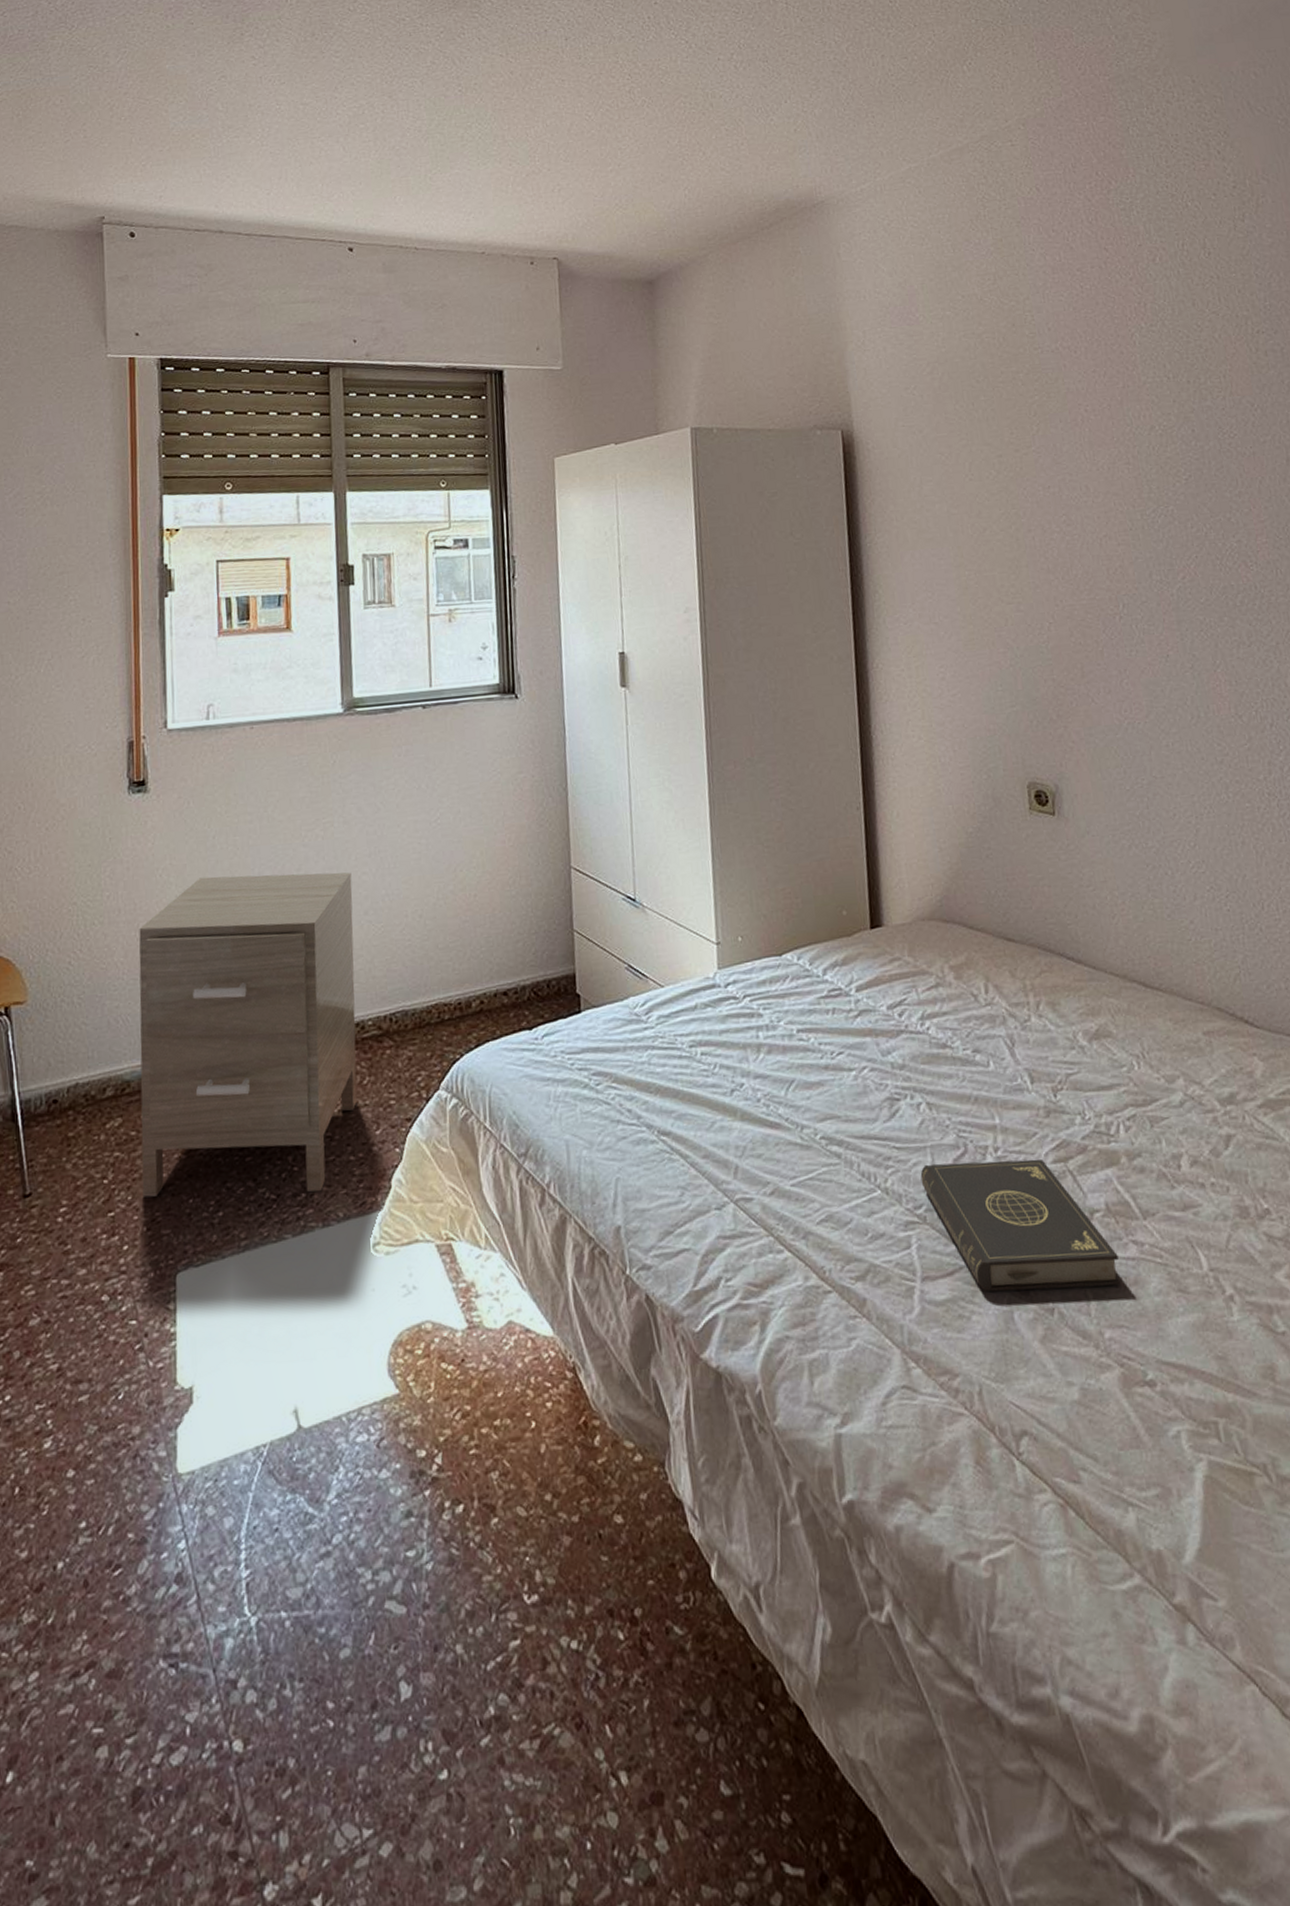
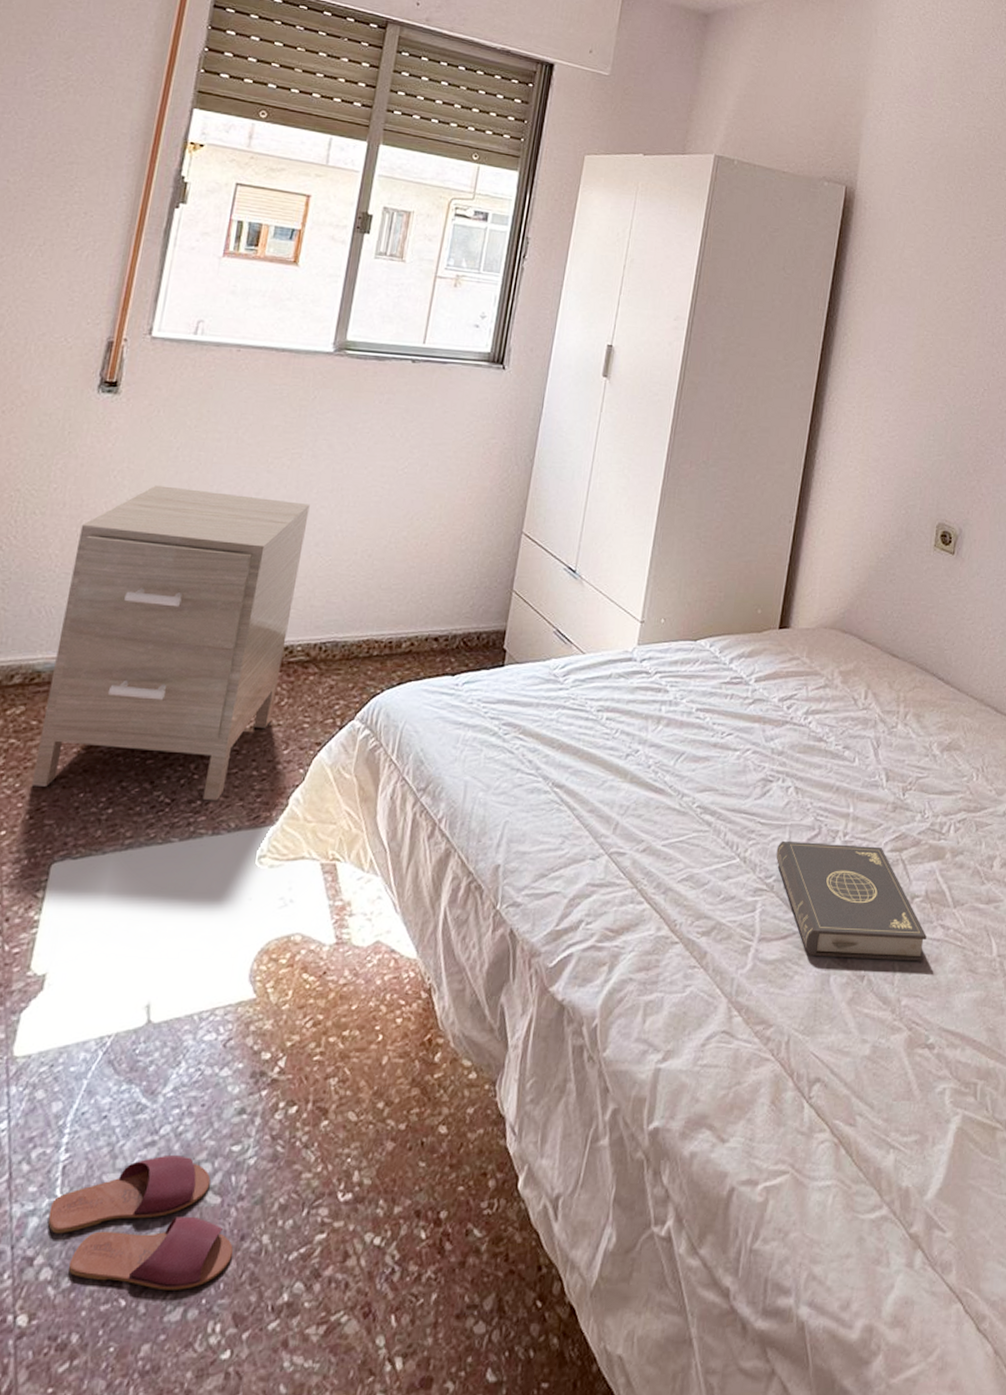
slippers: none [242,1565,429,1709] -> present [48,1155,233,1291]

